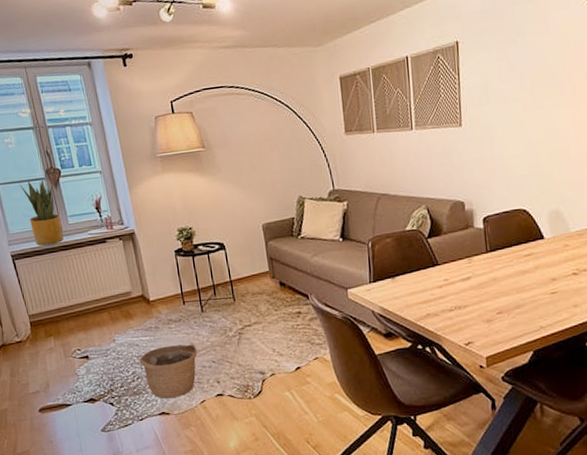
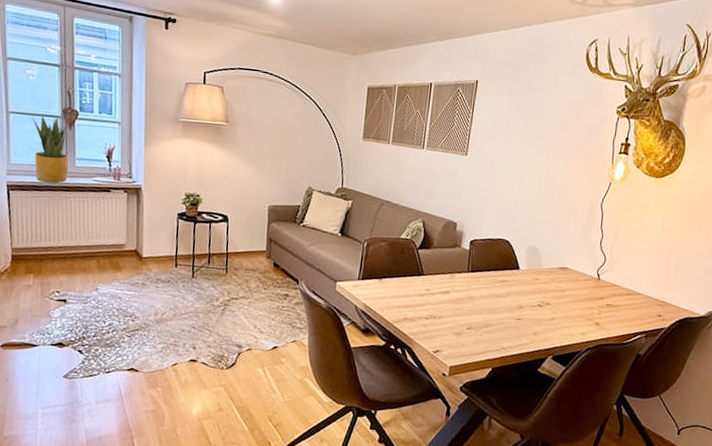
basket: present [139,344,198,399] -> none [118,304,181,357]

